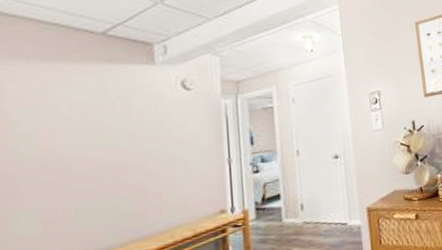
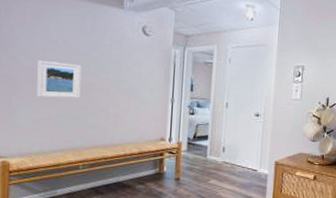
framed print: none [45,141,107,193] -> present [37,60,82,99]

